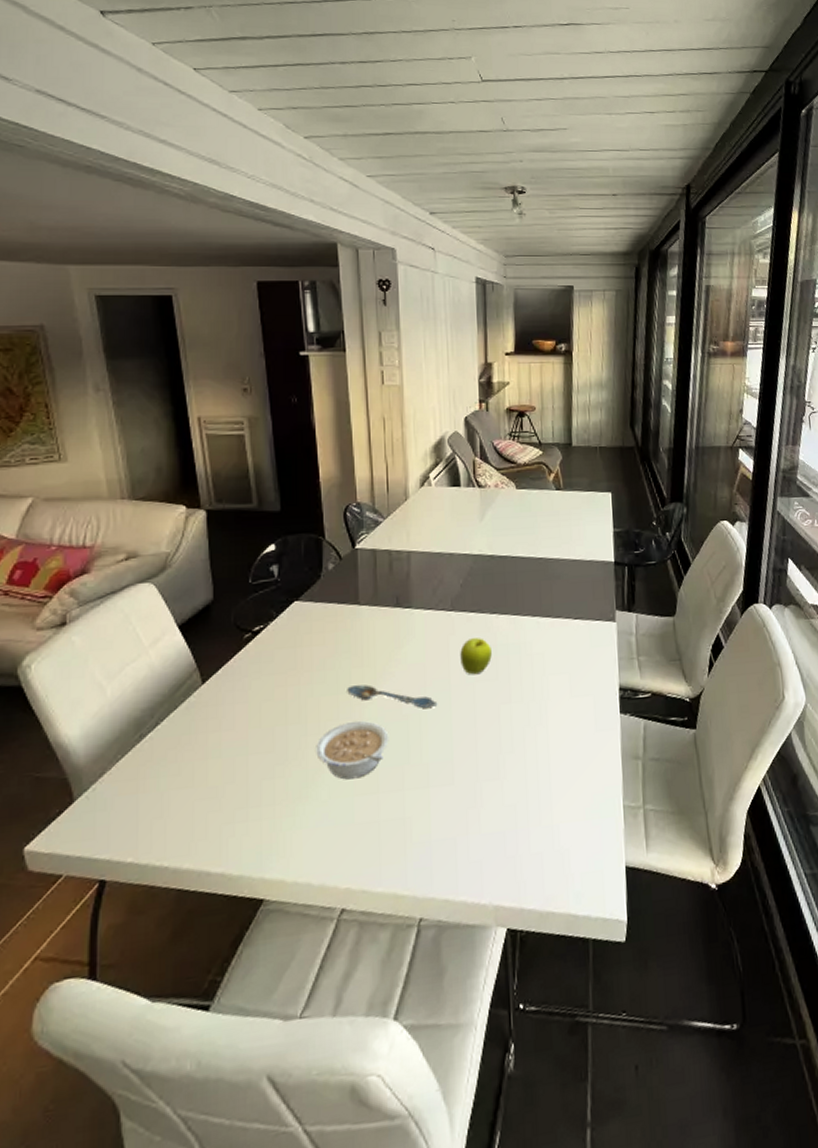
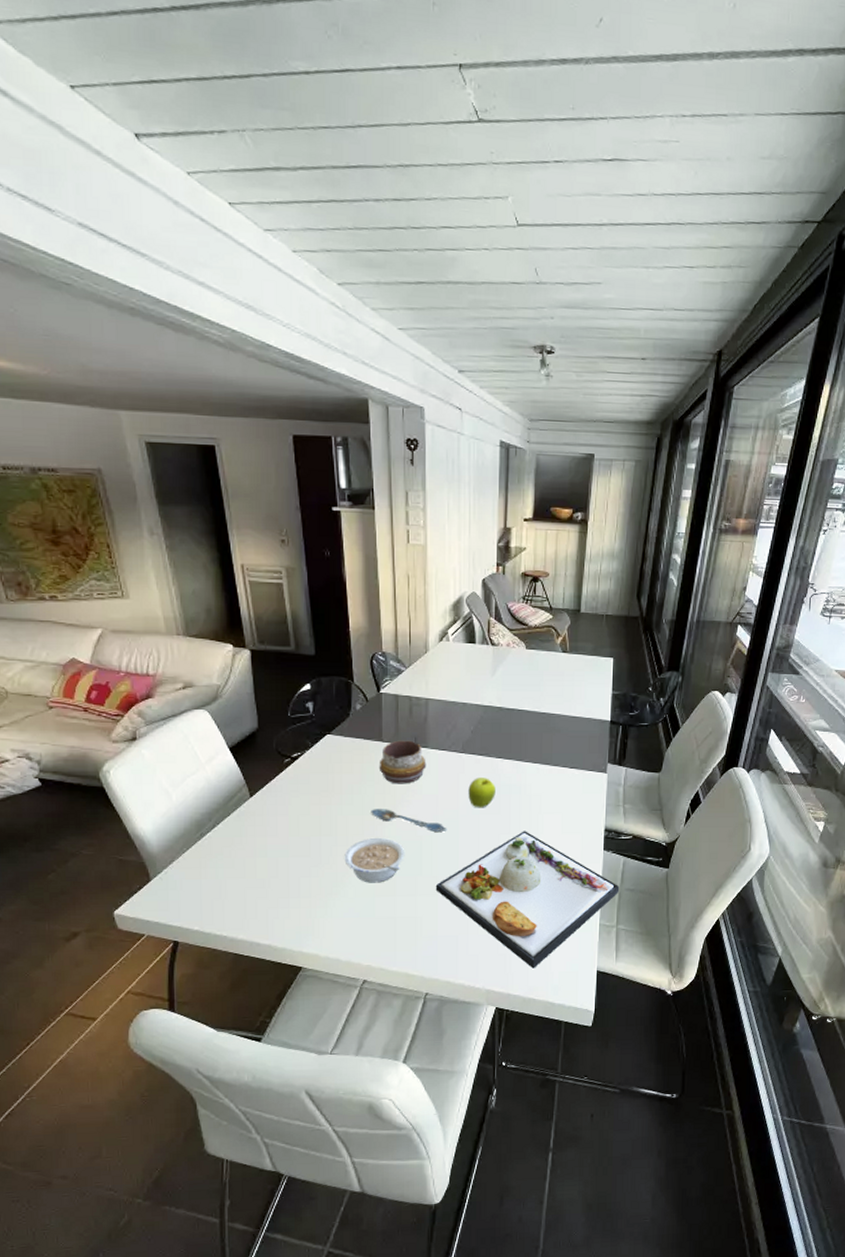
decorative bowl: none [355,601,411,654] -> present [379,740,426,784]
dinner plate: none [426,697,643,872] -> present [435,831,620,969]

